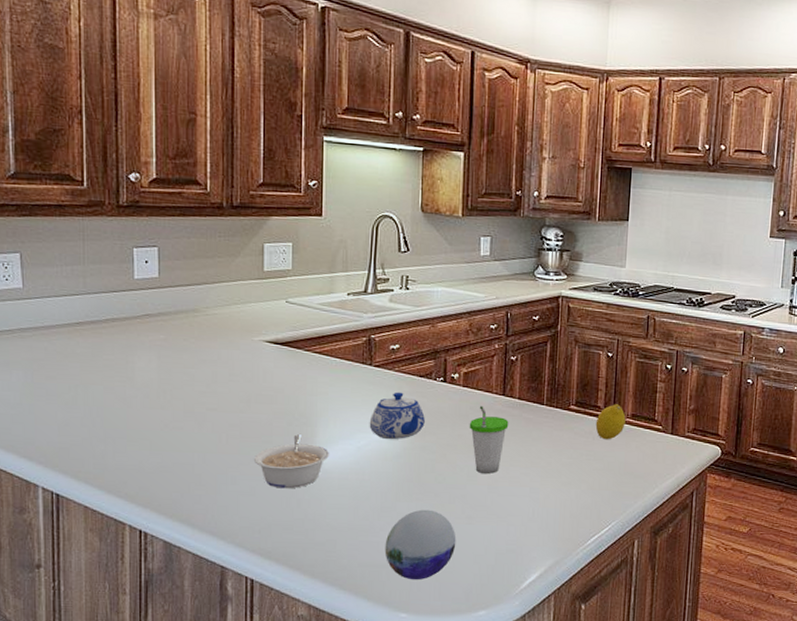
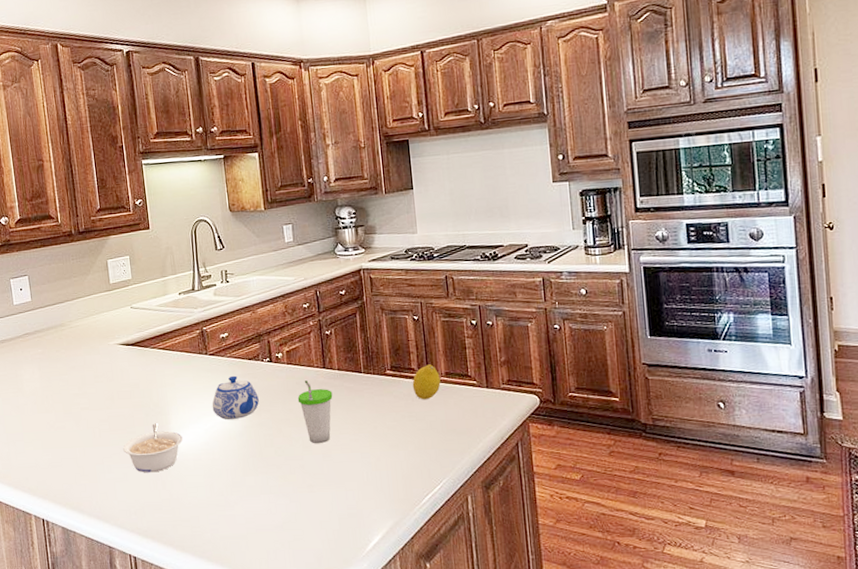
decorative orb: present [384,509,456,580] -> none [240,481,302,549]

